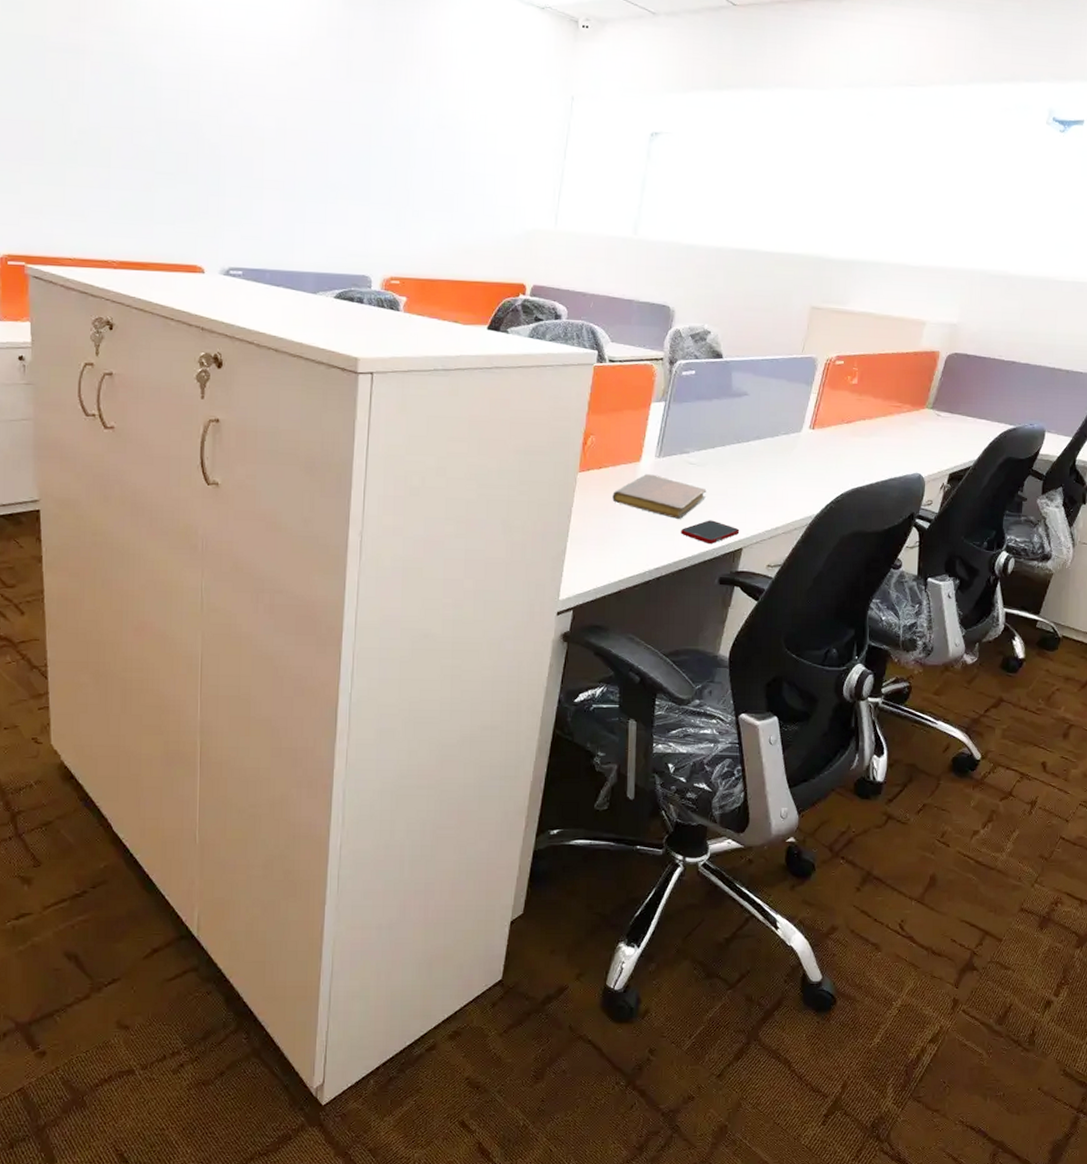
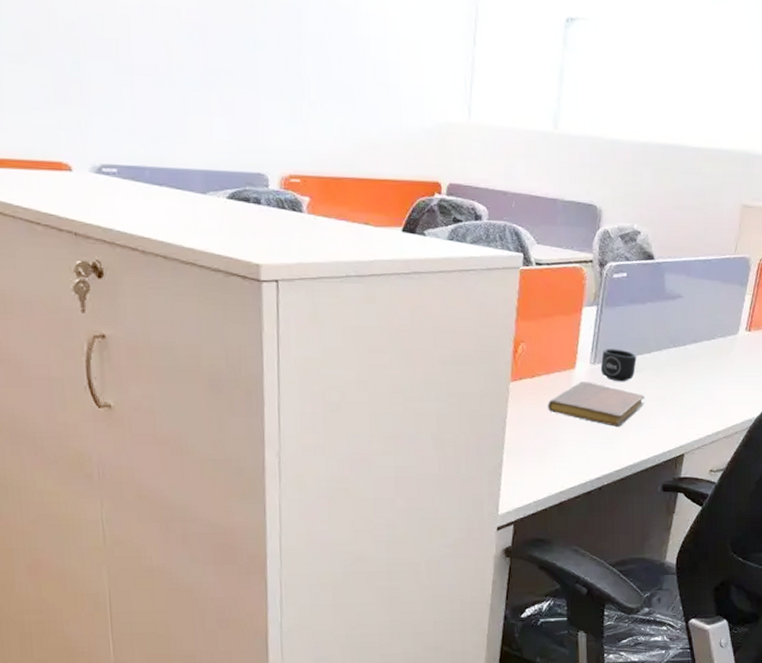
mug: none [664,443,701,476] -> present [600,349,637,382]
cell phone: present [681,520,740,544] -> none [621,427,681,451]

